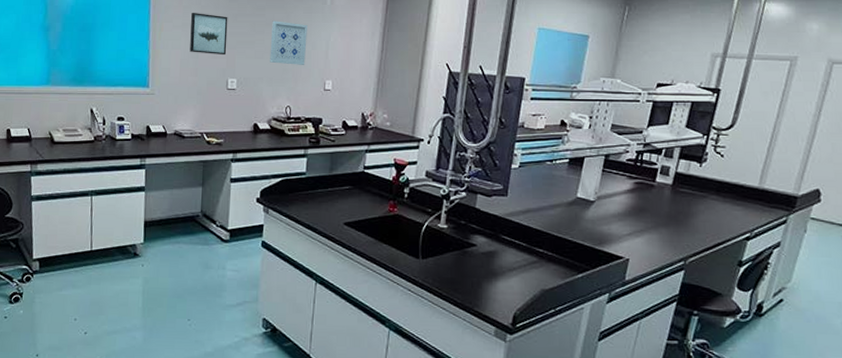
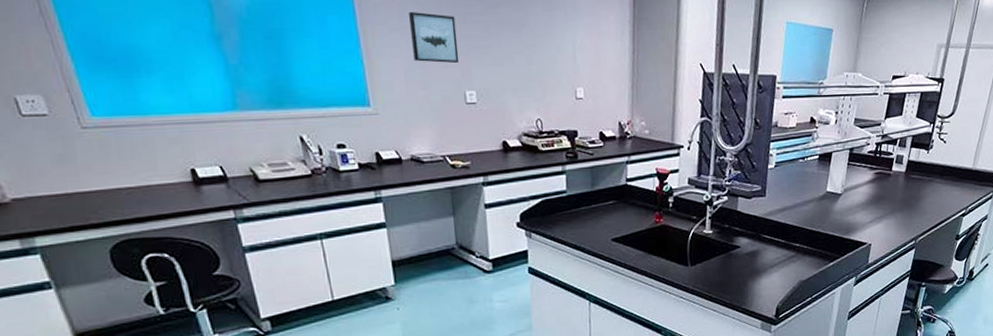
wall art: present [270,21,307,65] -> none [508,20,552,72]

